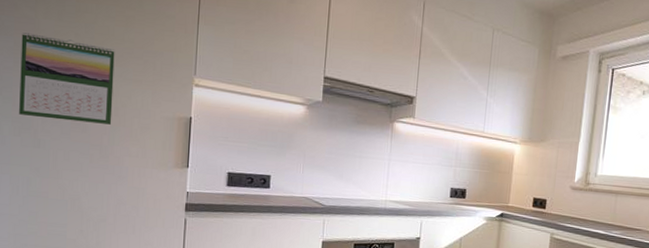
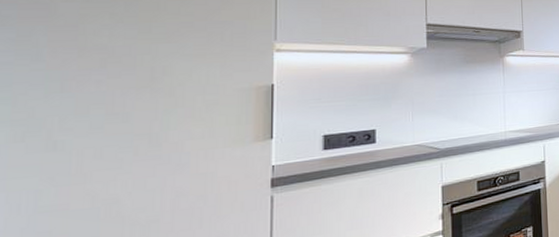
calendar: present [19,32,115,125] -> none [23,20,168,116]

